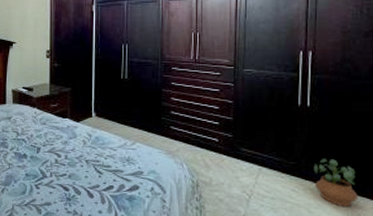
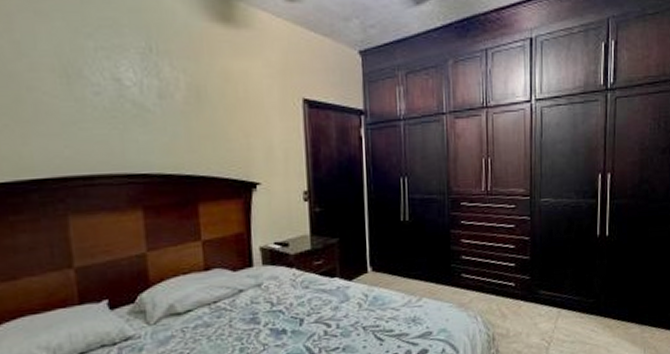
potted plant: present [314,159,359,208] -> none [612,291,654,341]

